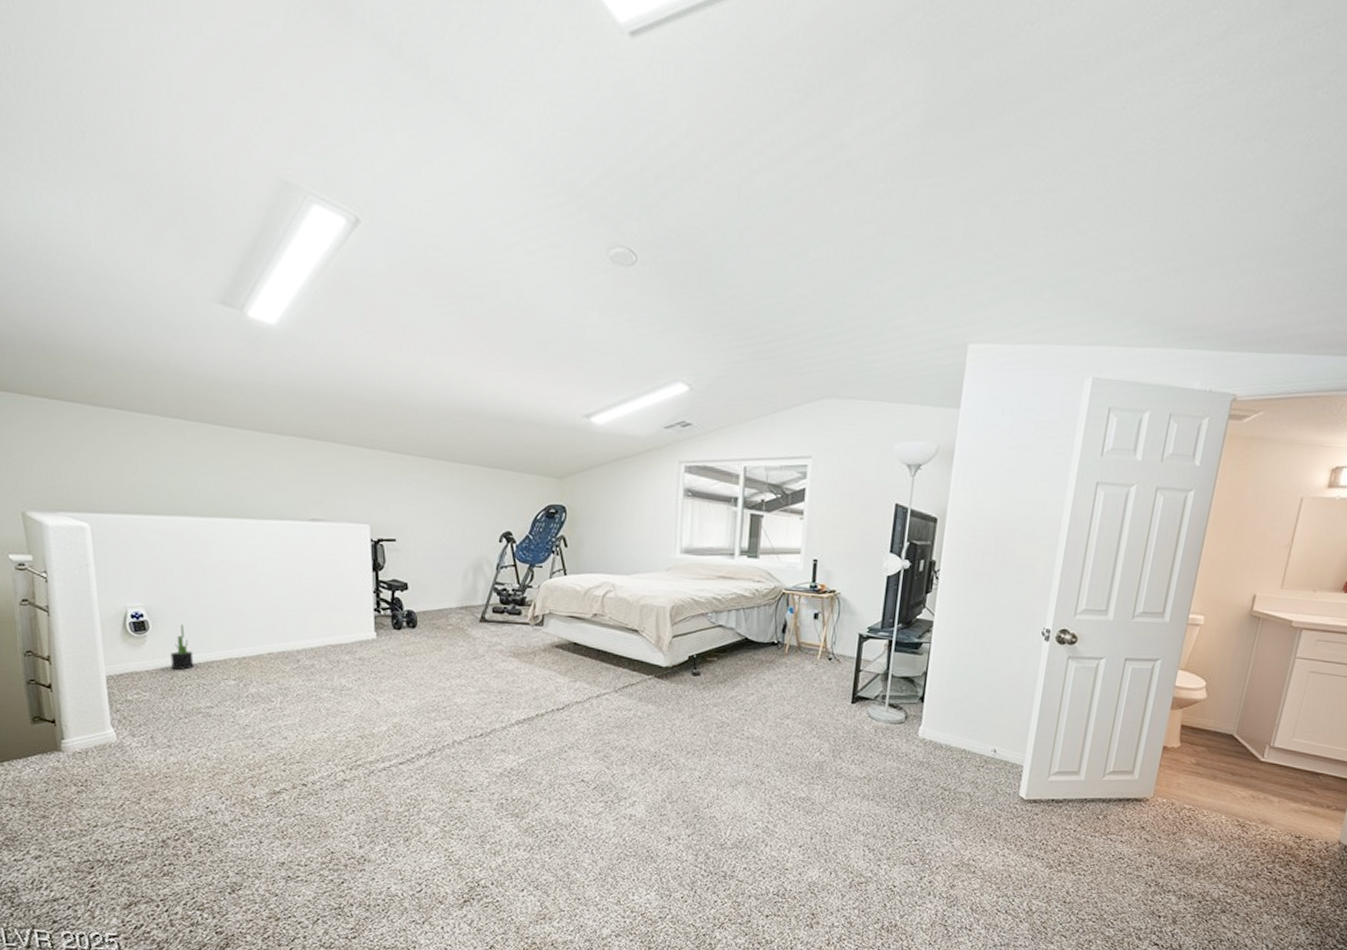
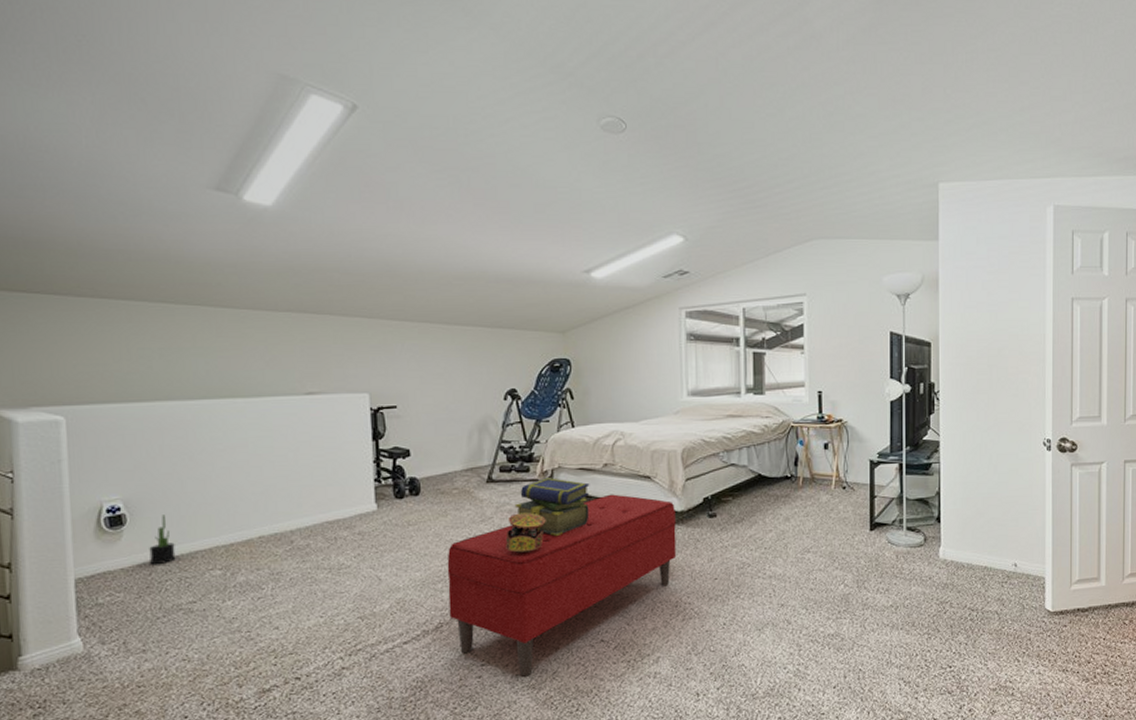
bench: none [440,644,661,805] -> present [447,494,677,677]
decorative box: none [496,654,535,693] -> present [505,512,546,554]
stack of books: none [505,621,579,680] -> present [514,476,590,537]

